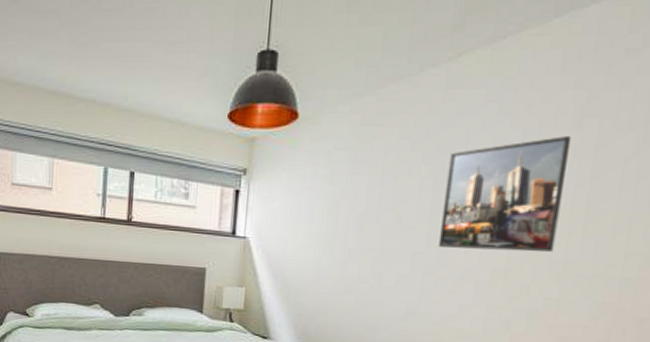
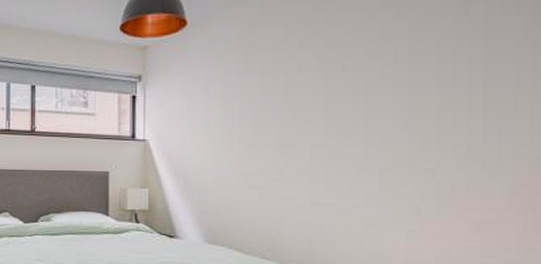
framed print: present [439,135,572,252] -> none [338,22,459,139]

